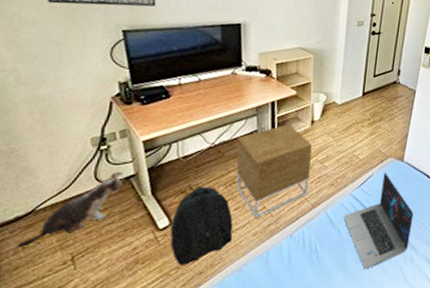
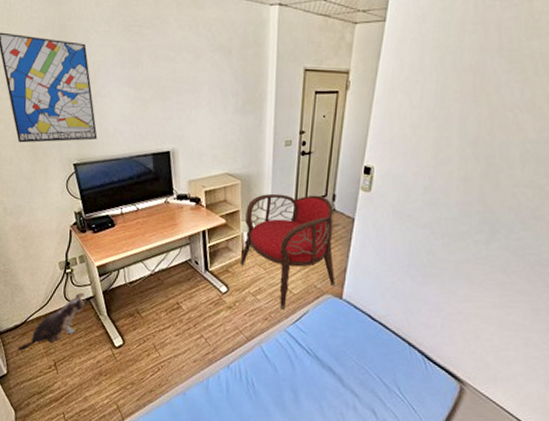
backpack: present [170,187,233,265] -> none [124,311,176,382]
nightstand: present [236,123,313,219] -> none [173,253,244,347]
chair: none [308,67,398,176] -> present [240,193,335,311]
laptop: present [343,173,414,270] -> none [279,310,355,411]

